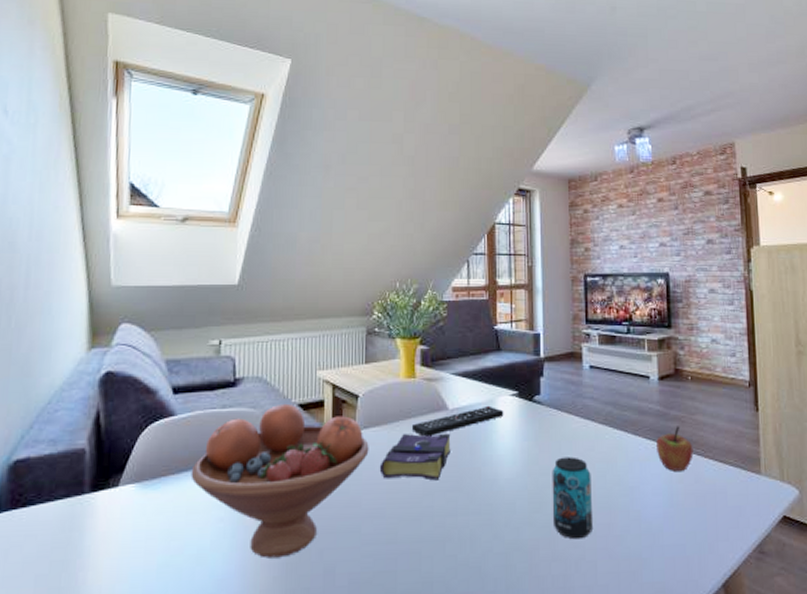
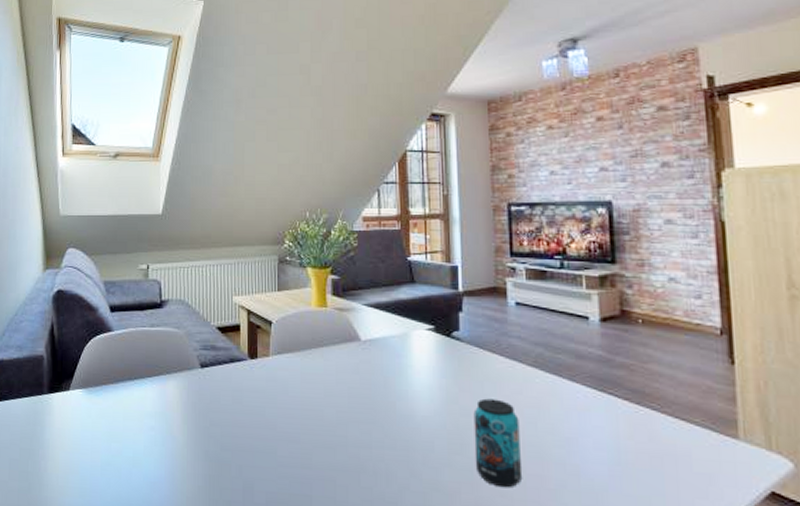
fruit bowl: present [191,403,369,558] -> none [126,325,283,469]
book: present [379,433,451,481] -> none [293,362,364,411]
remote control: present [411,405,504,437] -> none [323,339,420,367]
apple: present [656,426,694,471] -> none [598,374,647,426]

